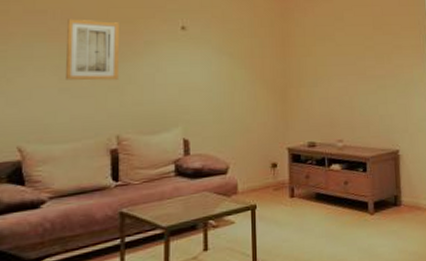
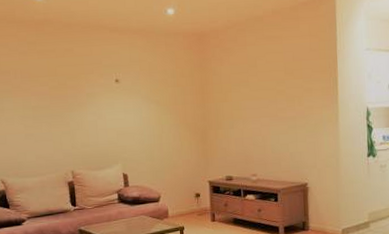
wall art: present [66,19,119,81] -> none [26,77,69,128]

